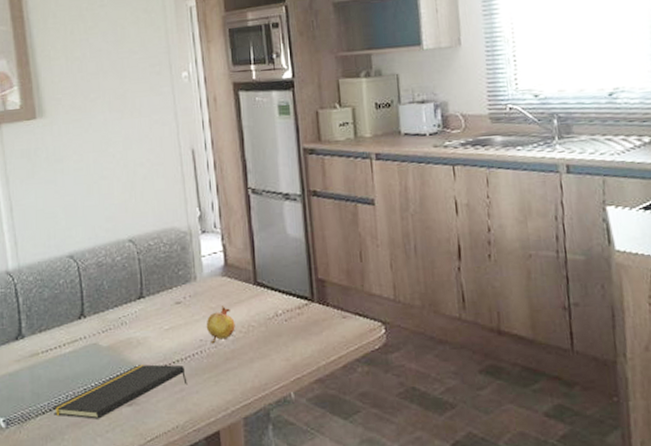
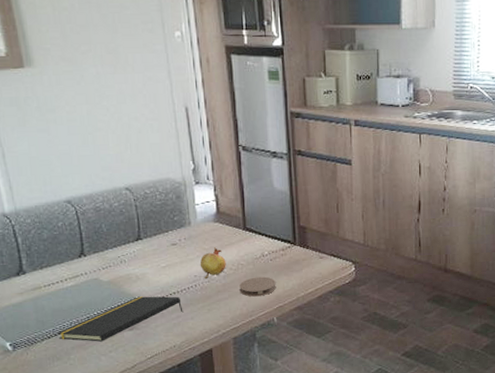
coaster: none [250,341,293,366] -> present [239,276,276,297]

